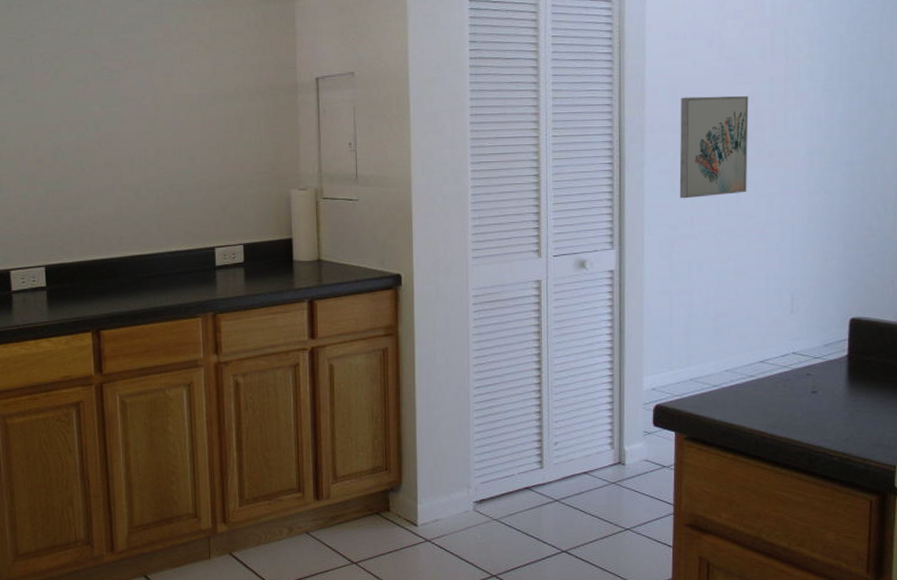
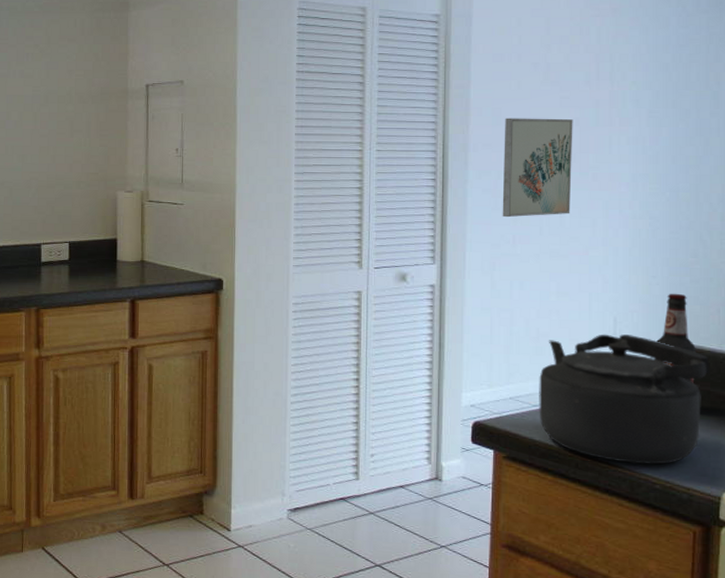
kettle: none [718,311,884,437] -> present [539,334,709,465]
bottle: none [833,267,871,356] -> present [657,293,696,383]

